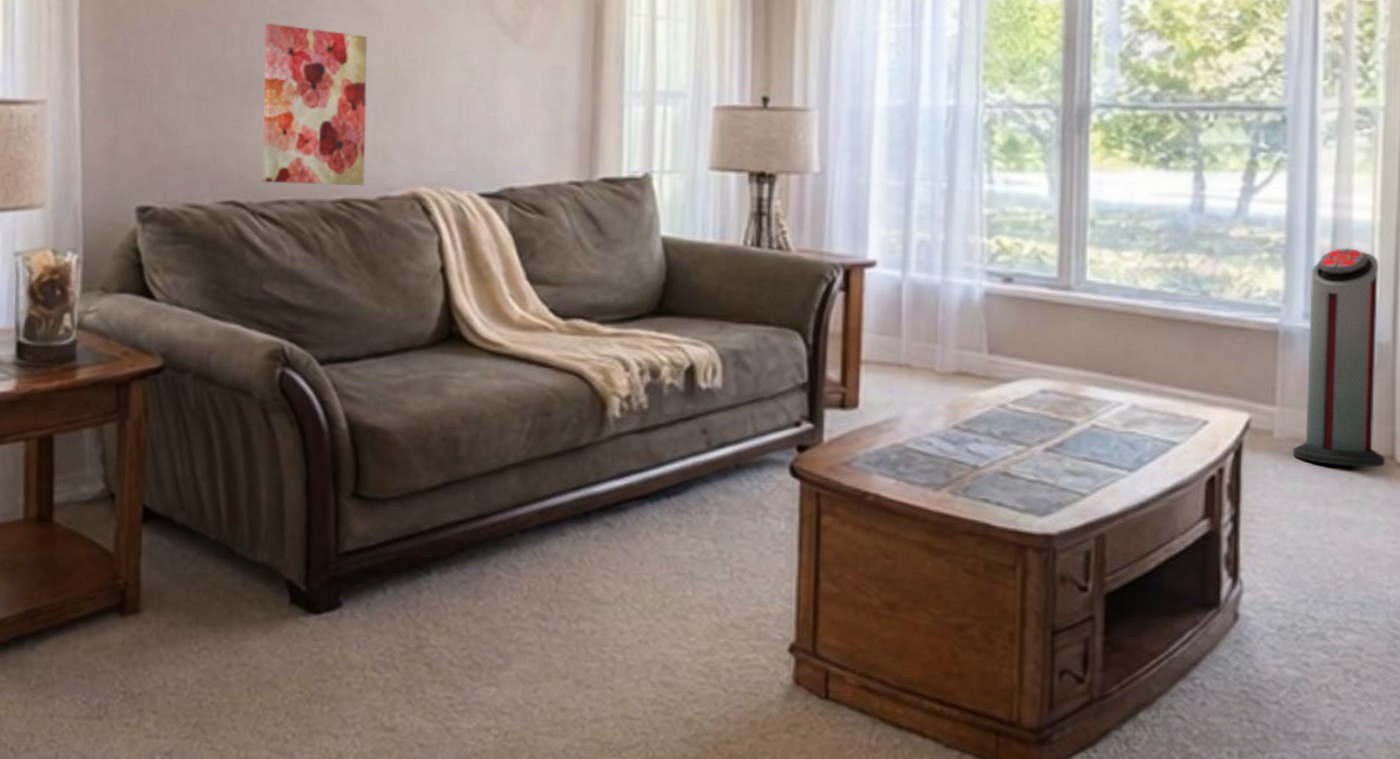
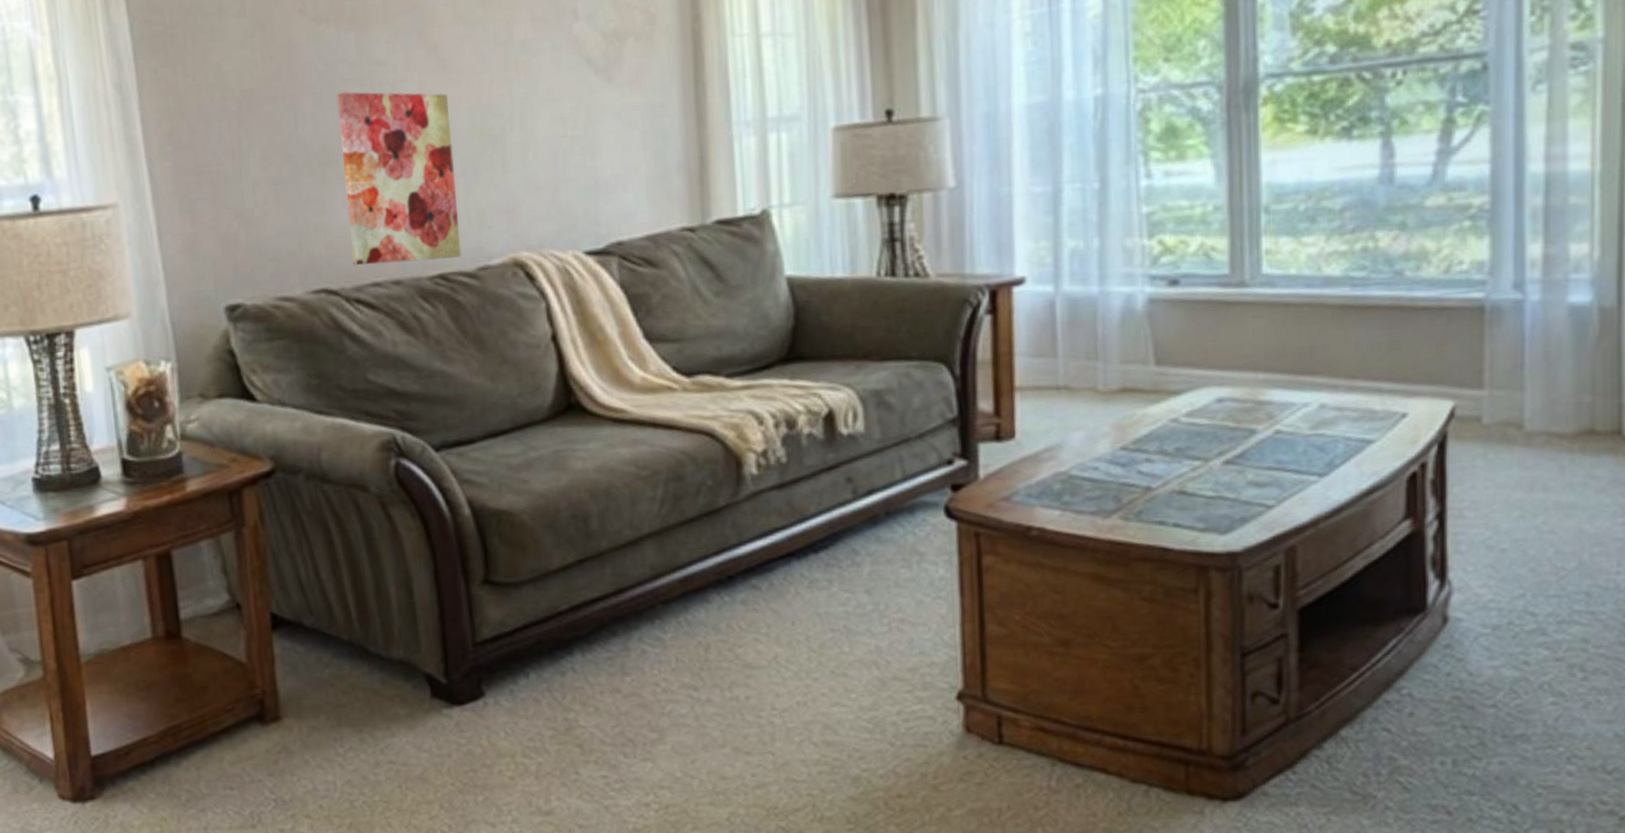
air purifier: present [1292,248,1386,468] -> none [1504,204,1612,448]

